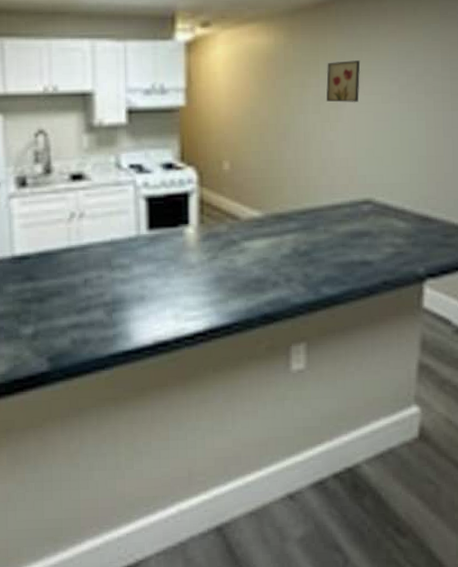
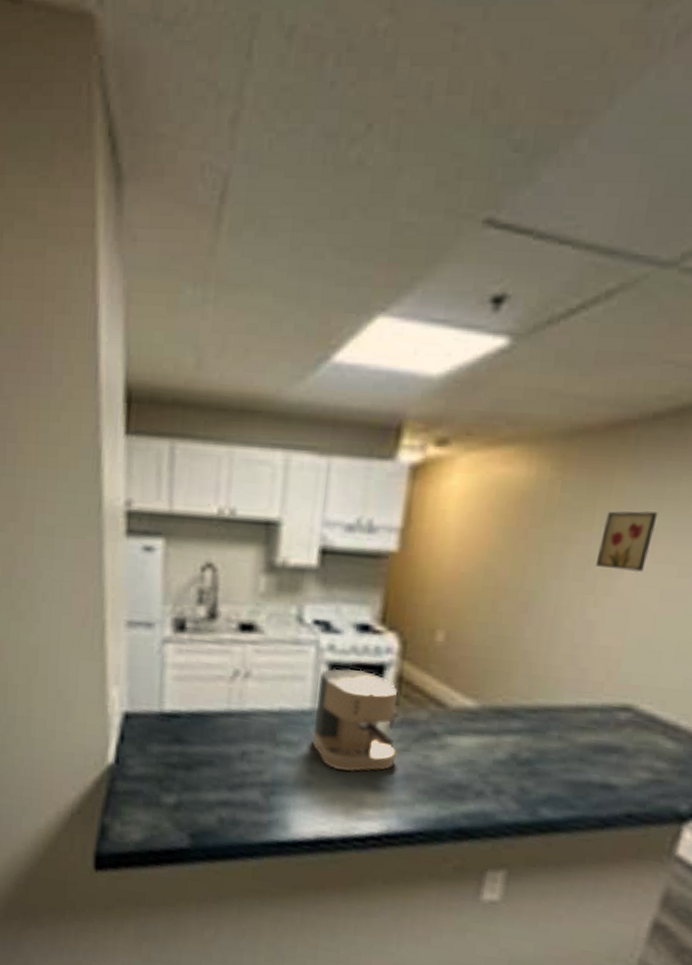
coffee maker: none [139,199,209,283] -> present [311,668,398,773]

